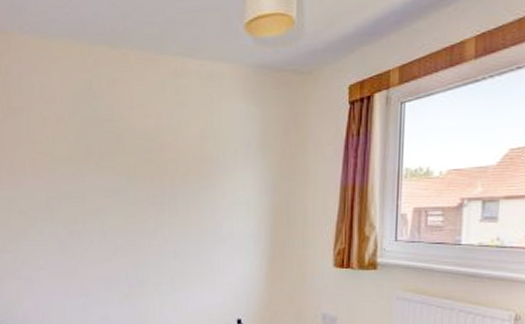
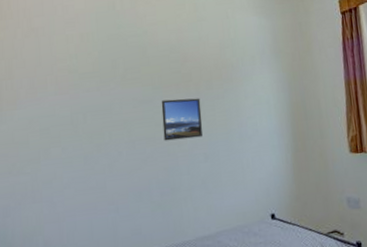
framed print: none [134,191,175,234] -> present [161,98,203,141]

